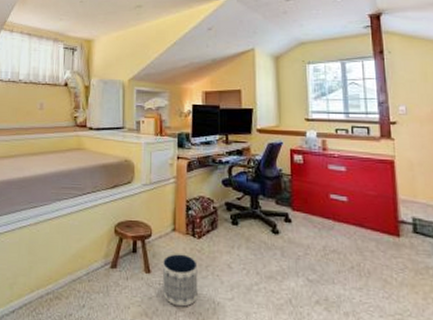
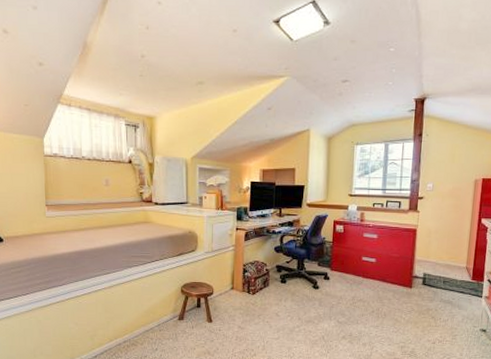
planter: present [163,254,198,307] -> none [223,307,251,346]

